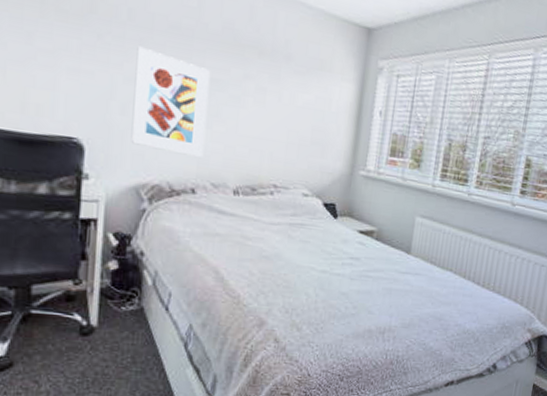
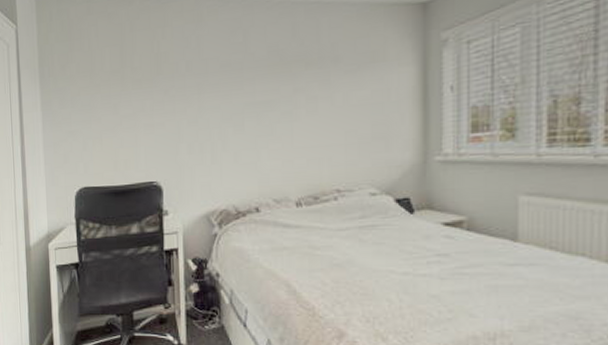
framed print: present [130,46,210,157] -> none [196,90,262,178]

